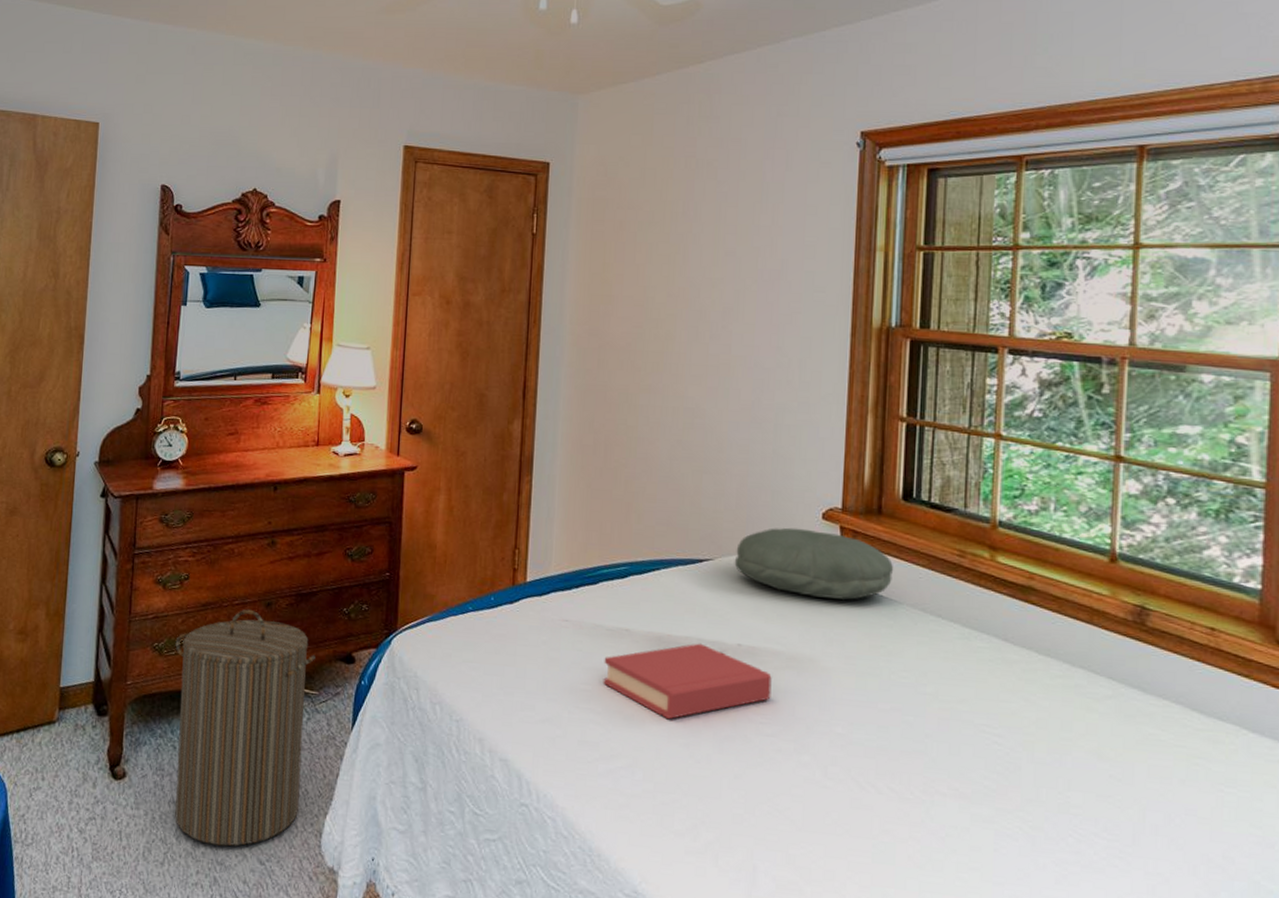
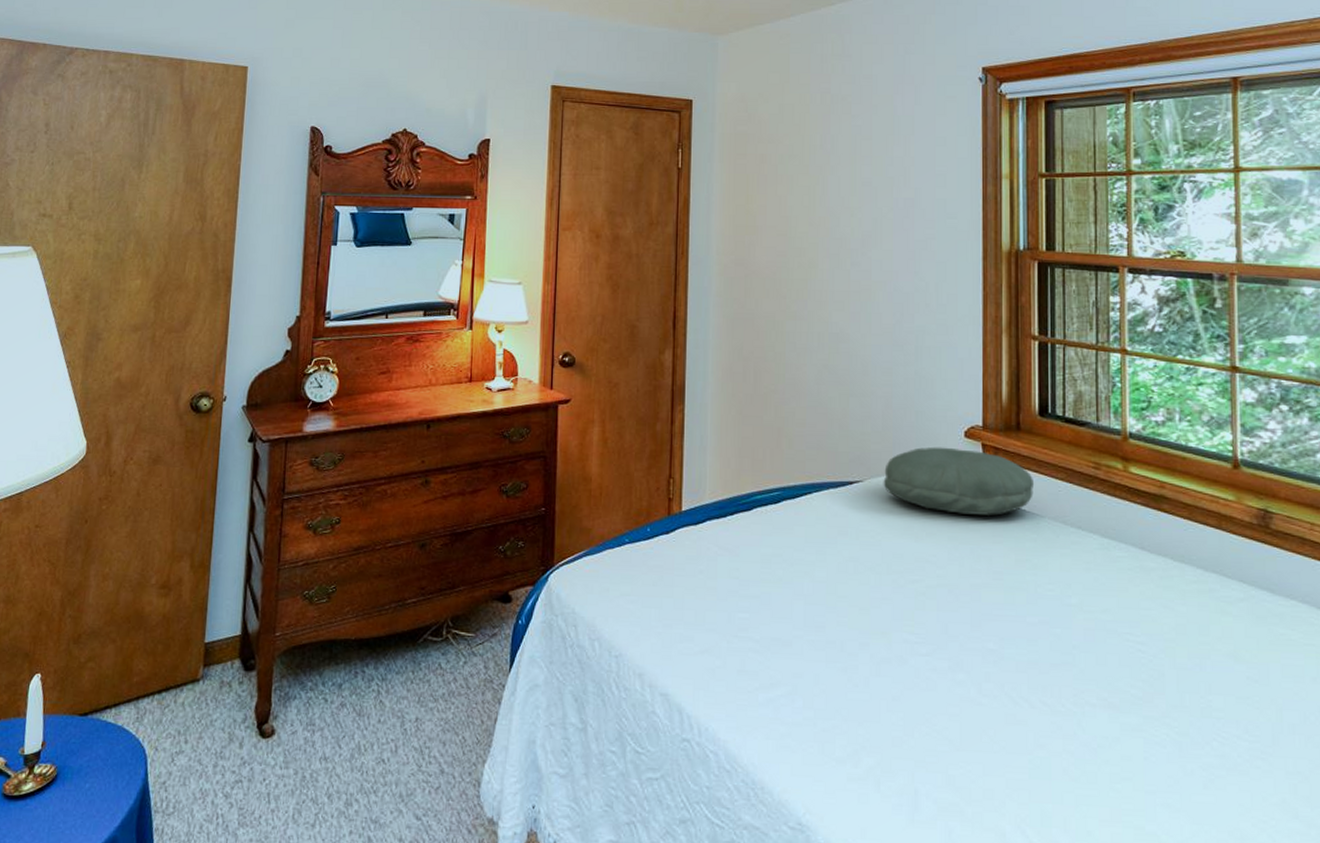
laundry hamper: present [175,609,316,846] -> none [326,551,471,803]
hardback book: present [603,643,772,720] -> none [760,565,924,644]

